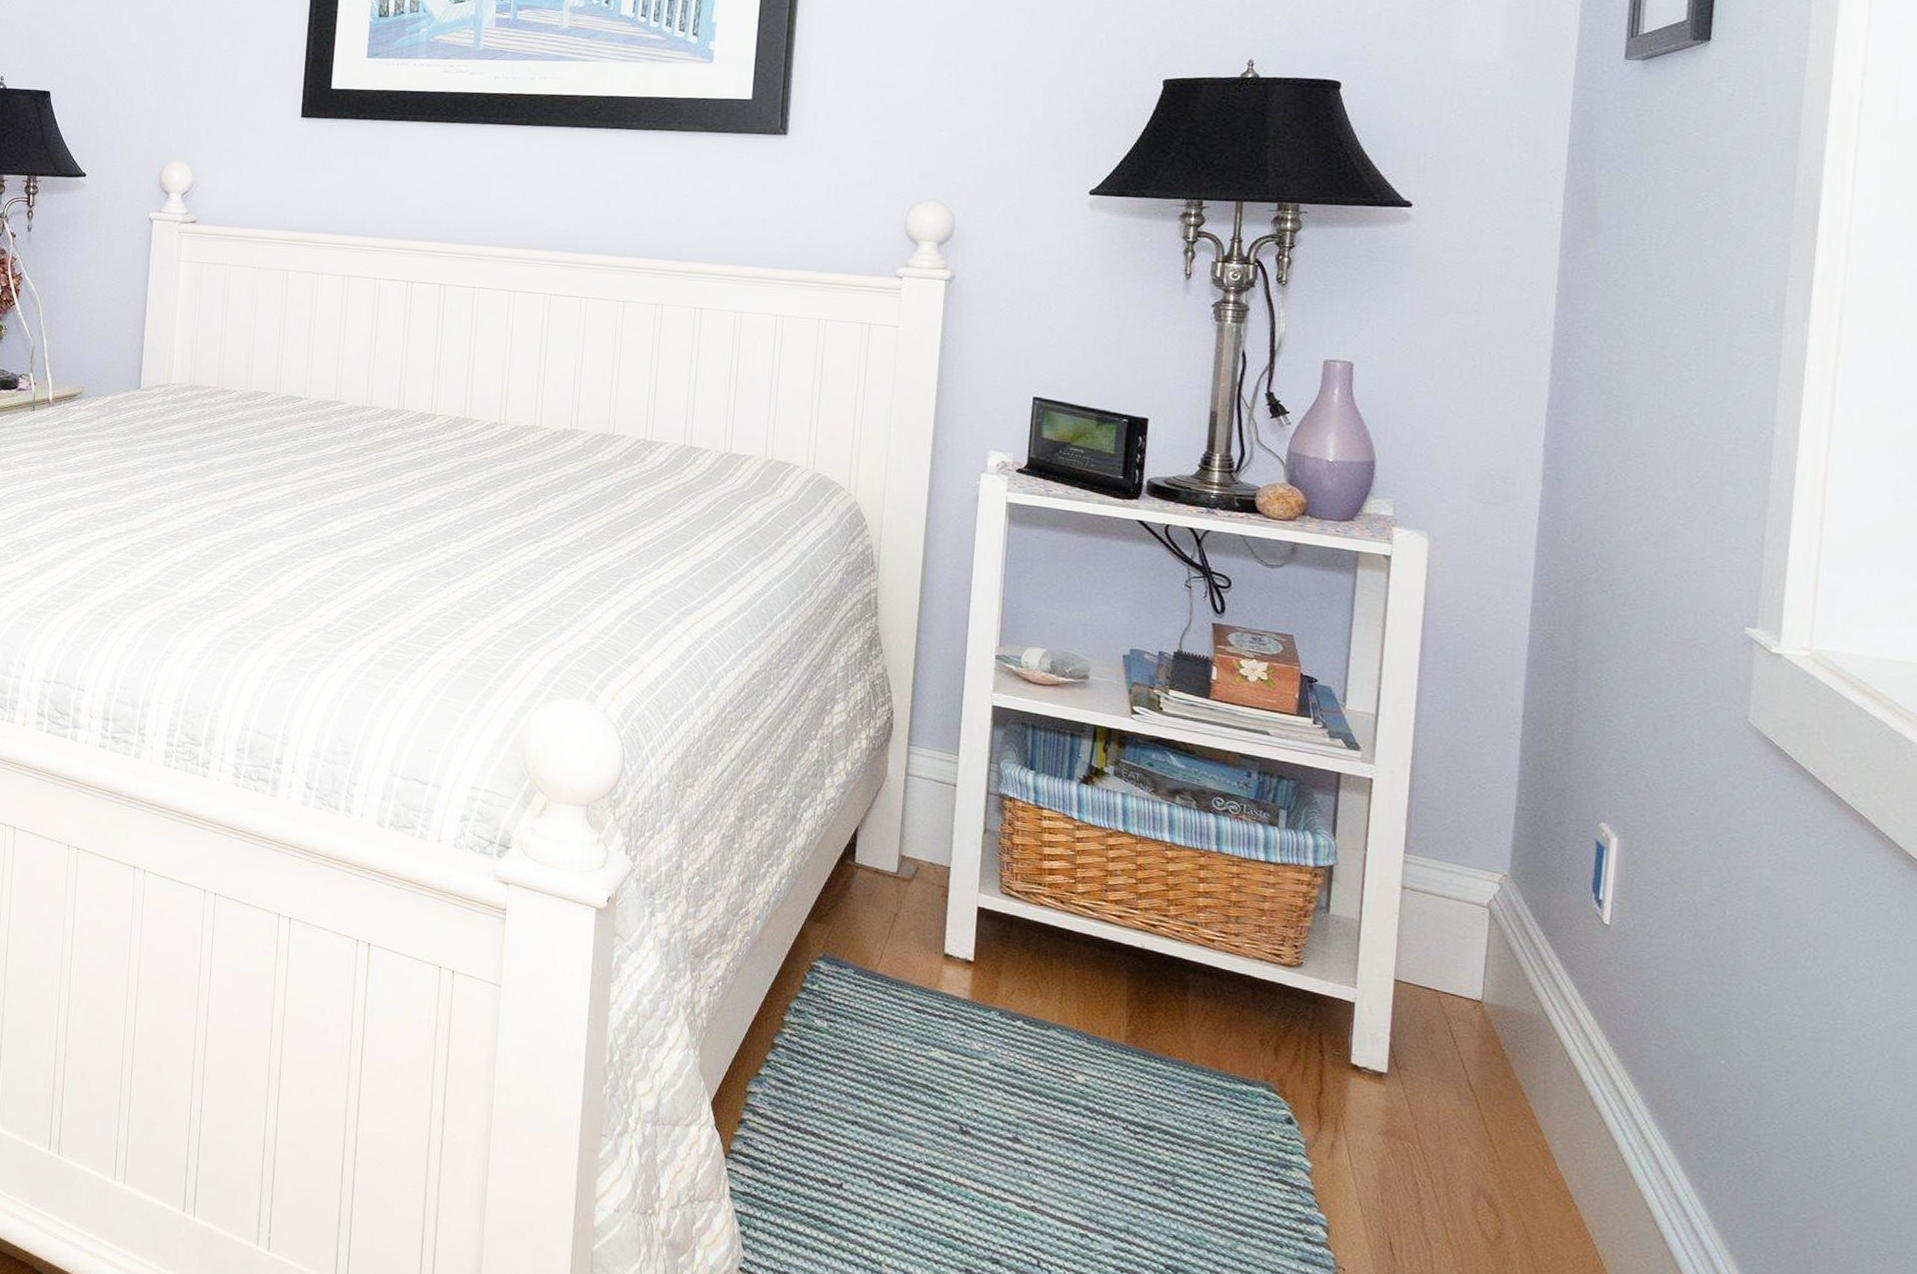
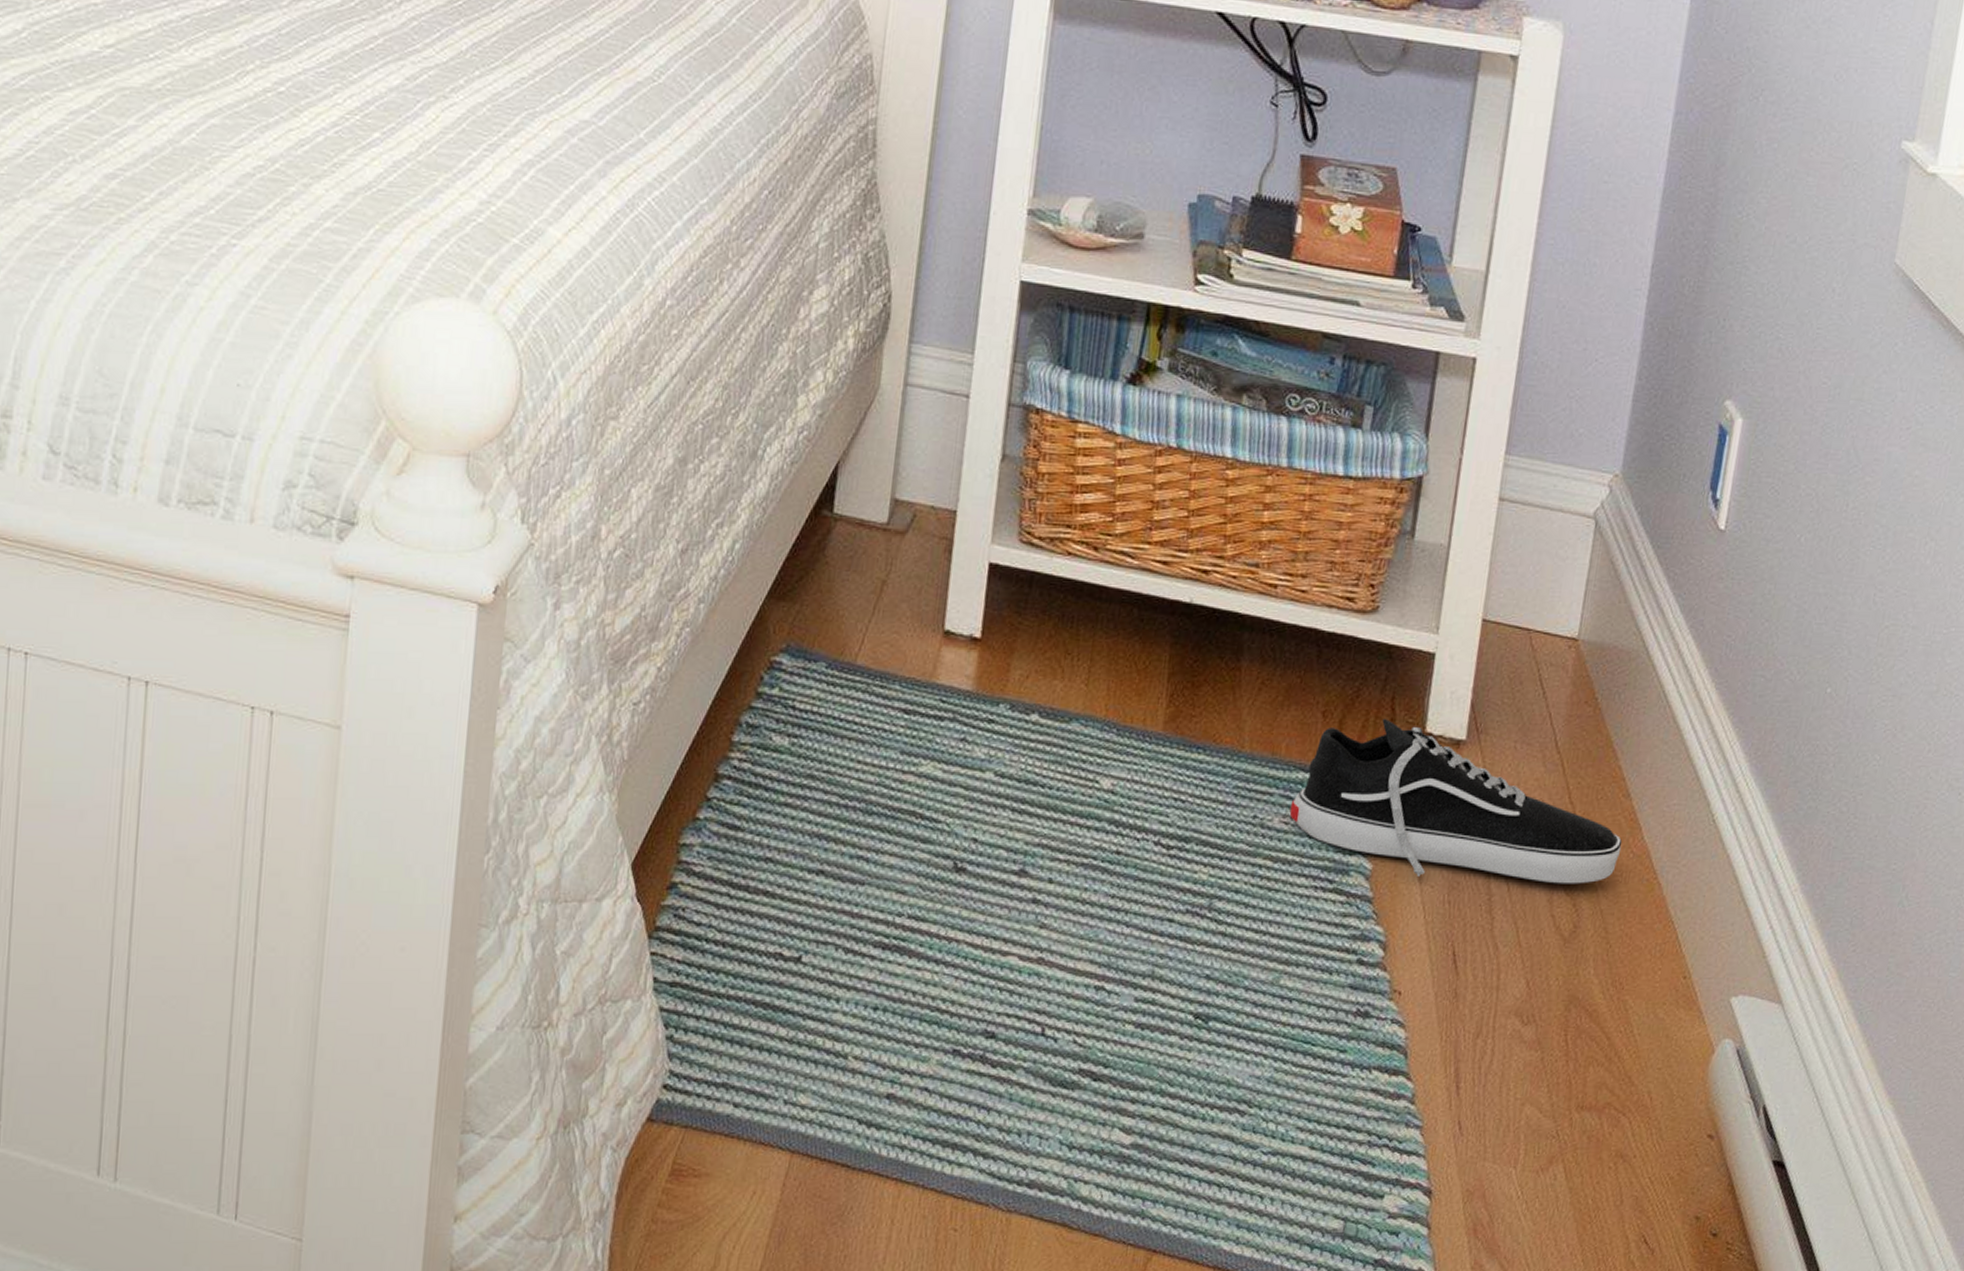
shoe: none [1236,1050,1538,1199] -> present [1289,719,1622,884]

